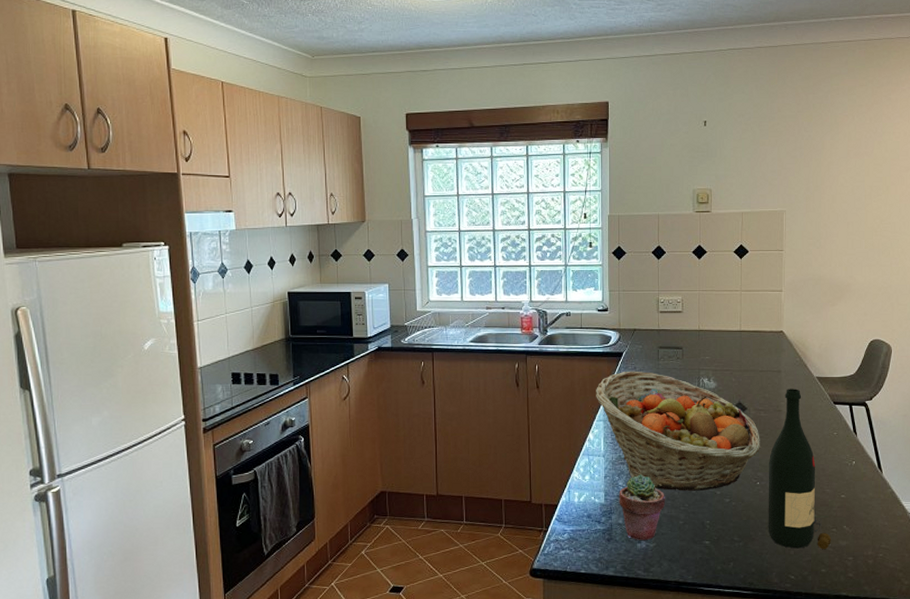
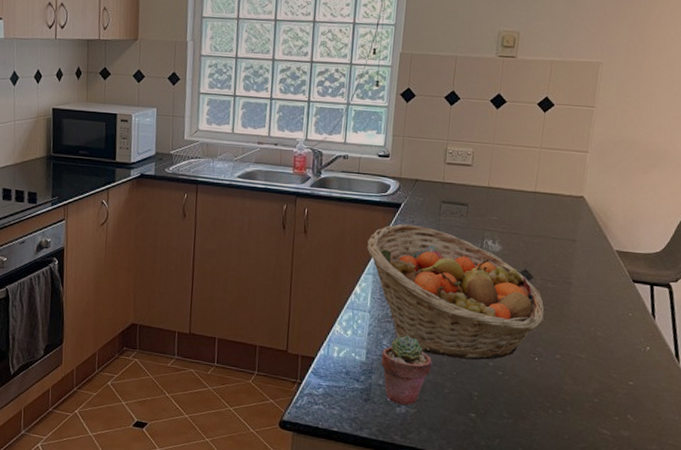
wine bottle: present [768,389,832,550] -> none [541,260,613,438]

